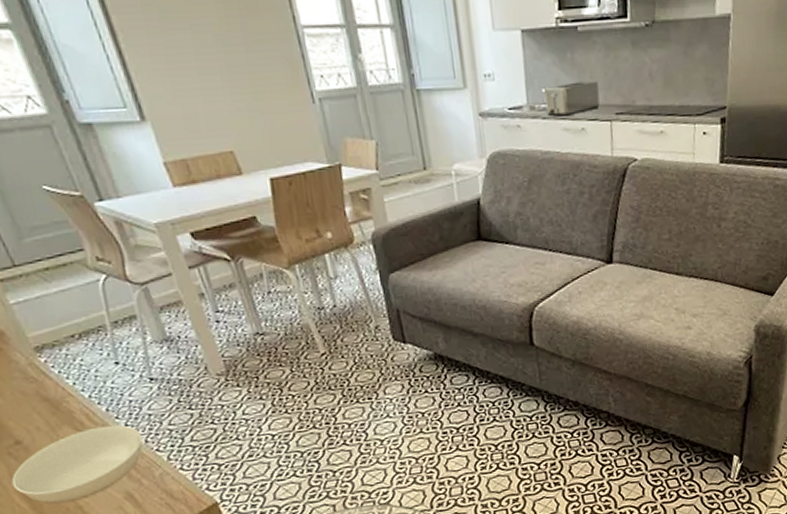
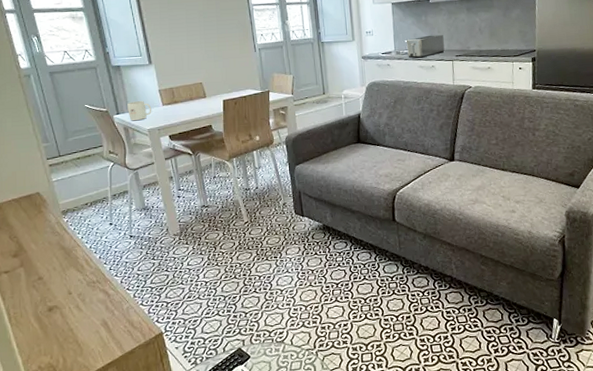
bowl: present [11,424,143,504] -> none [31,268,119,326]
mug: none [114,179,158,211] -> present [127,101,152,121]

